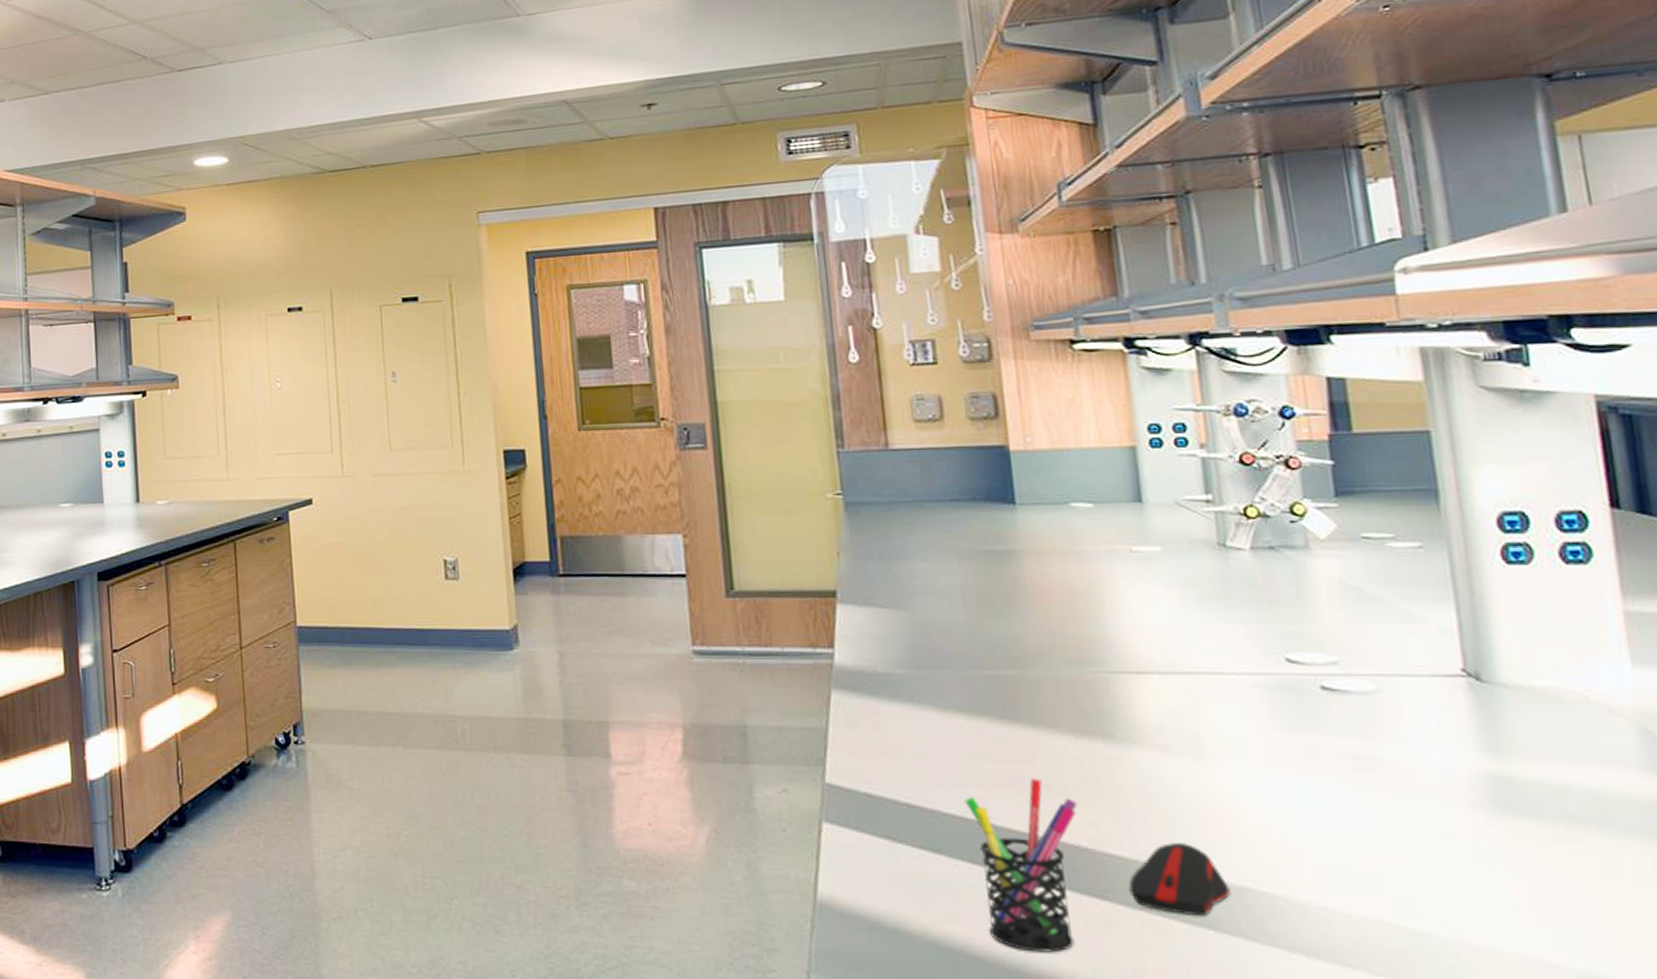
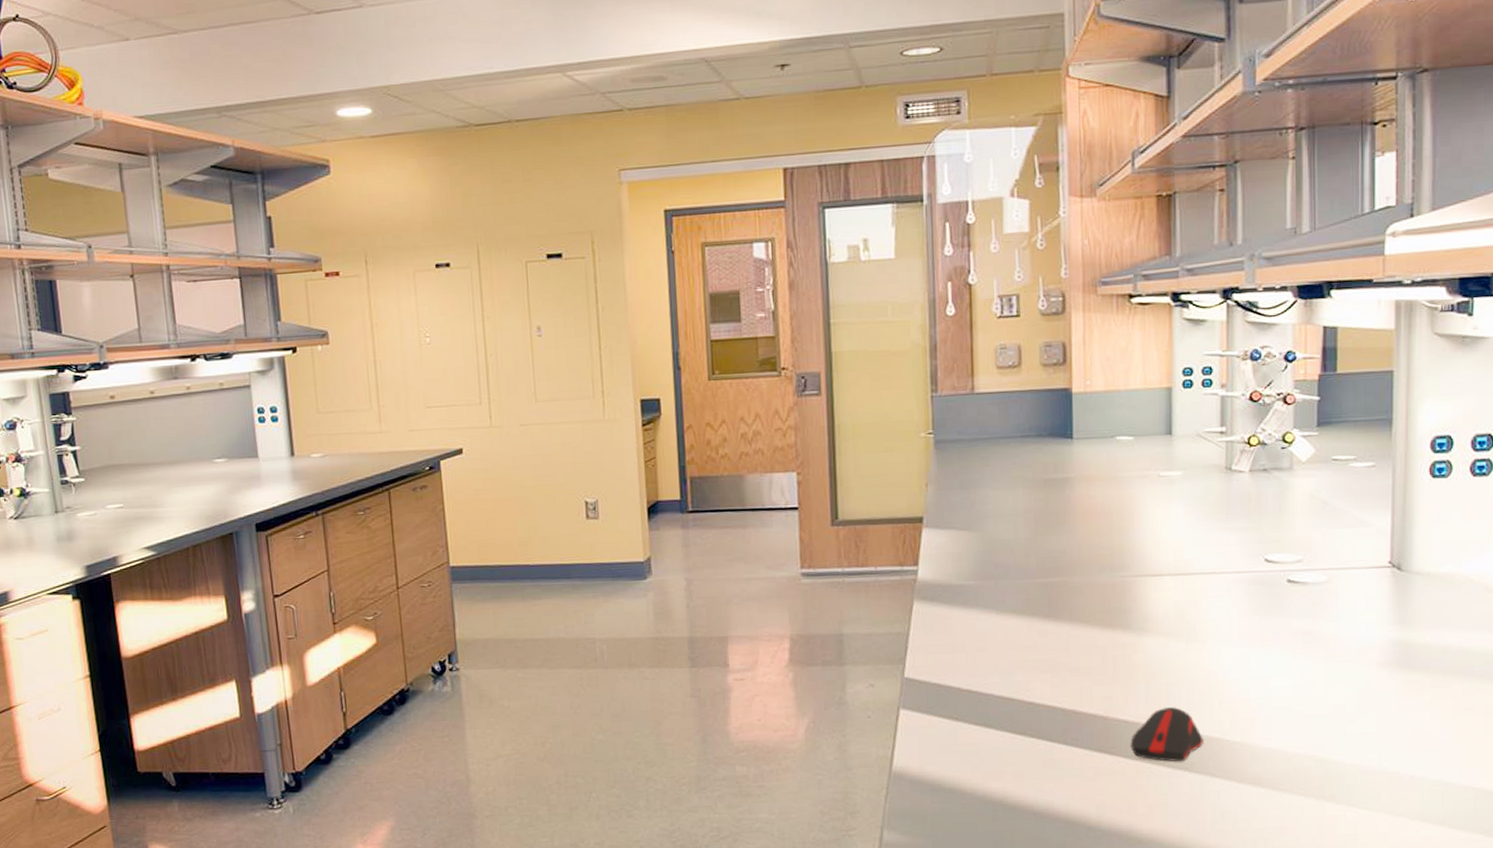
pen holder: present [964,778,1078,953] -> none [1012,664,1098,798]

